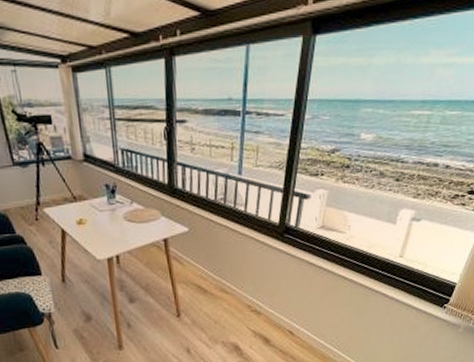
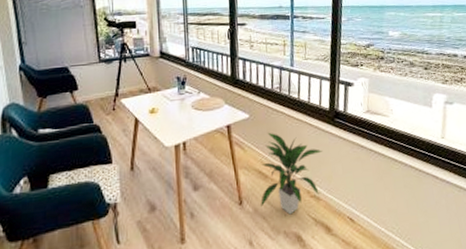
indoor plant: none [199,247,267,327] -> present [261,132,322,215]

